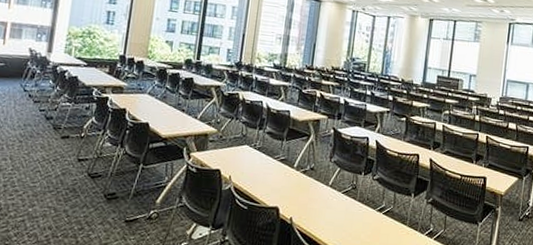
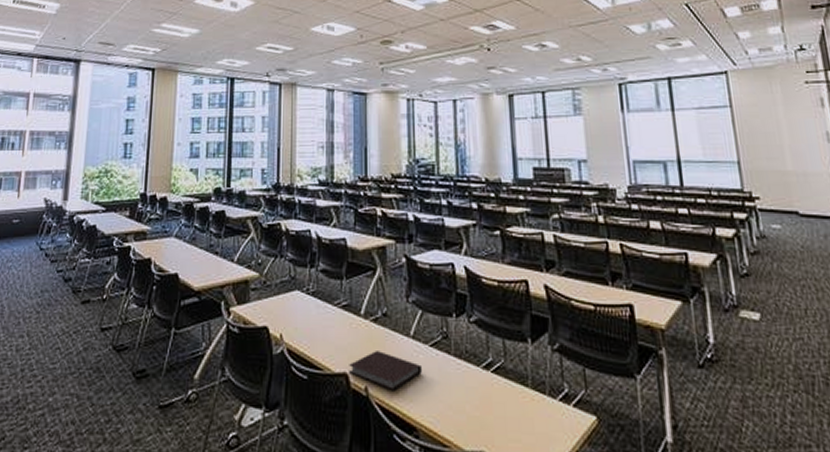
notebook: none [280,193,334,222] -> present [349,351,422,392]

